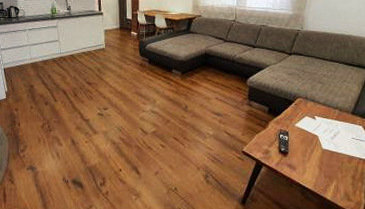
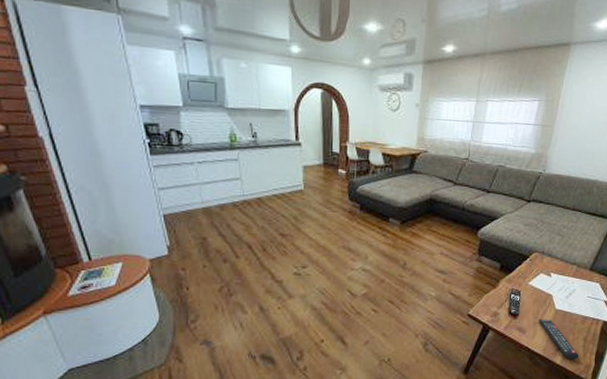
remote control: none [306,156,349,196] -> present [538,318,579,359]

